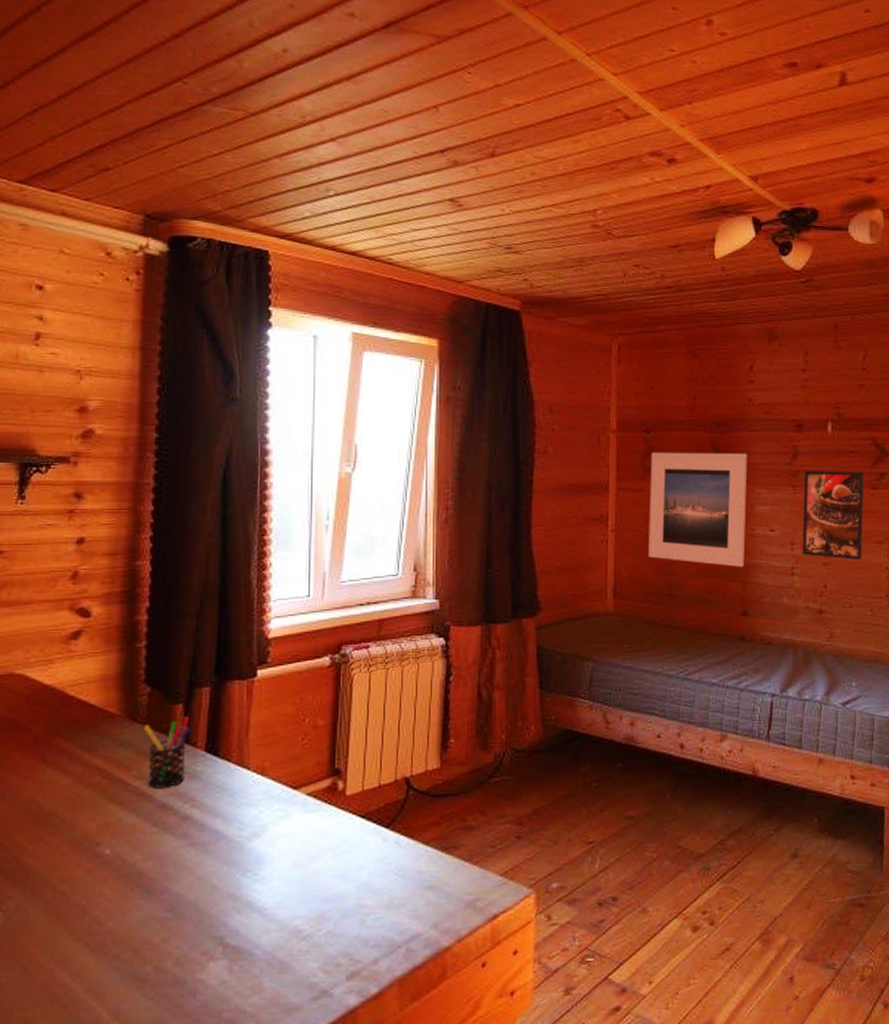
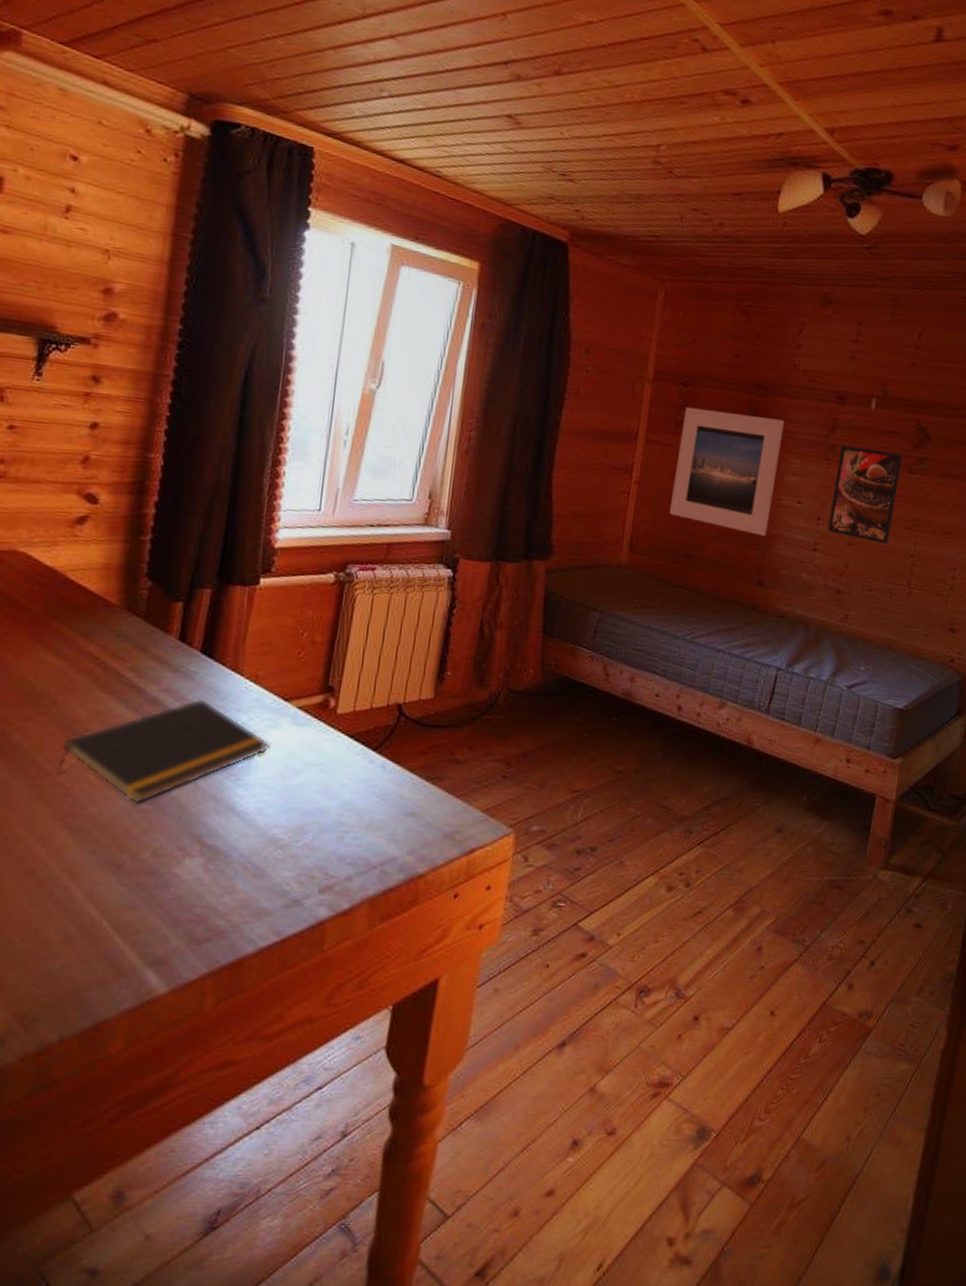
notepad: none [73,797,281,913] -> present [57,698,269,804]
pen holder: present [144,716,193,788] -> none [140,615,190,683]

